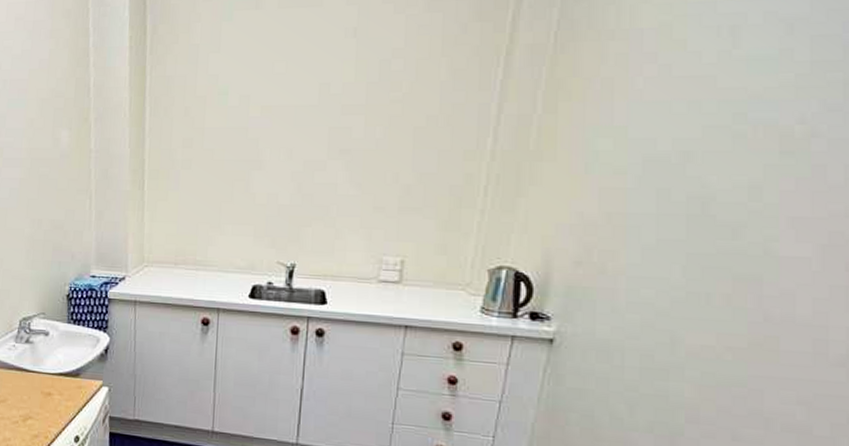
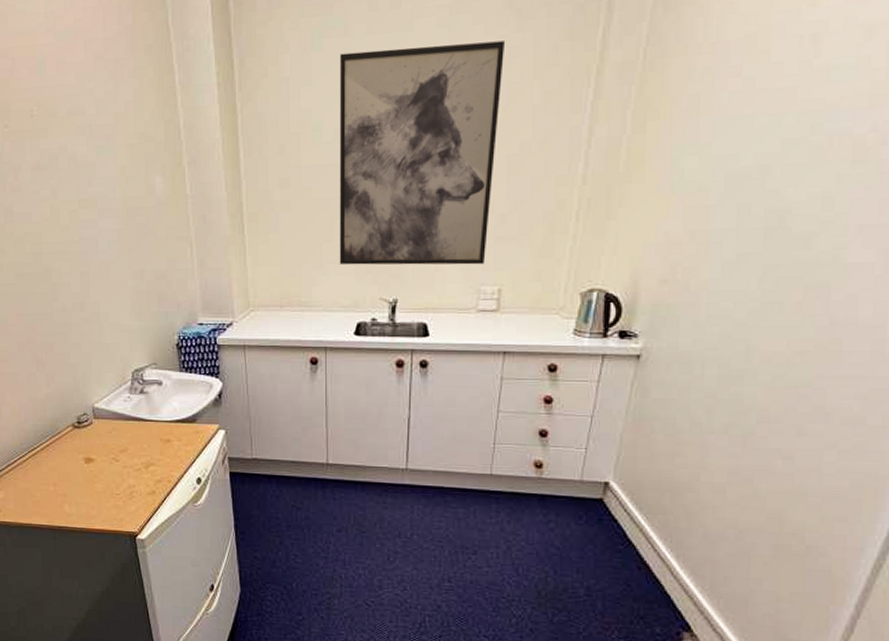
wall art: none [237,19,415,234] -> present [339,40,506,265]

